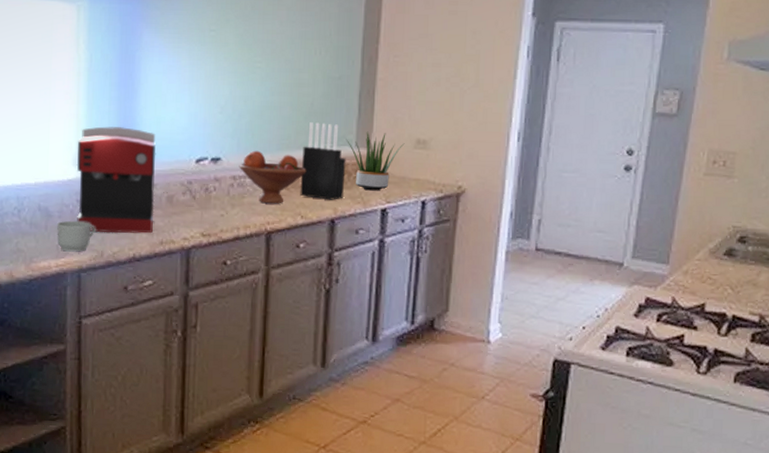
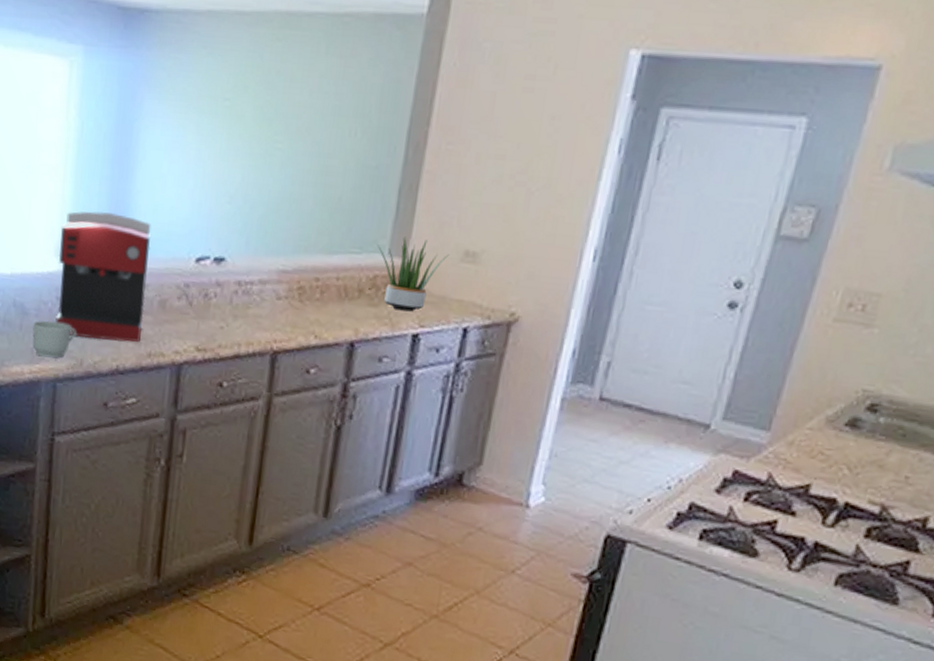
fruit bowl: present [239,150,307,204] -> none [245,251,326,319]
knife block: present [300,122,346,200] -> none [315,221,375,319]

